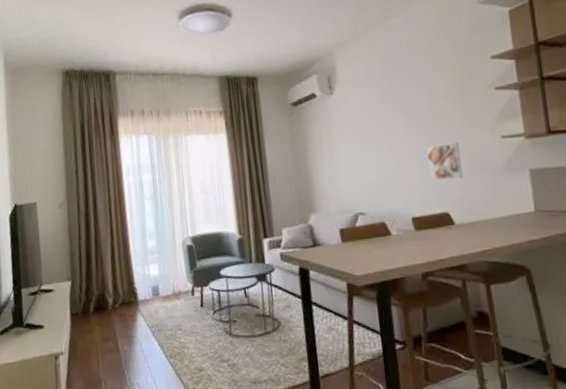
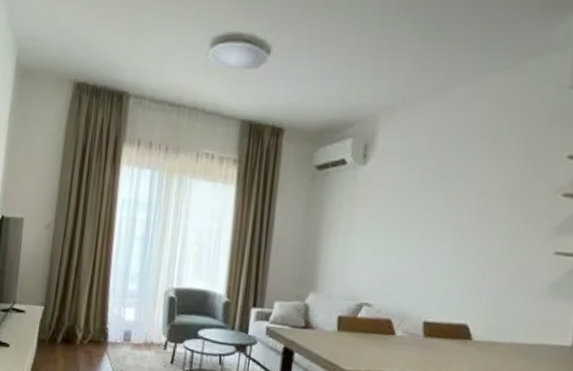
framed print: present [426,142,464,181] -> none [455,246,502,291]

